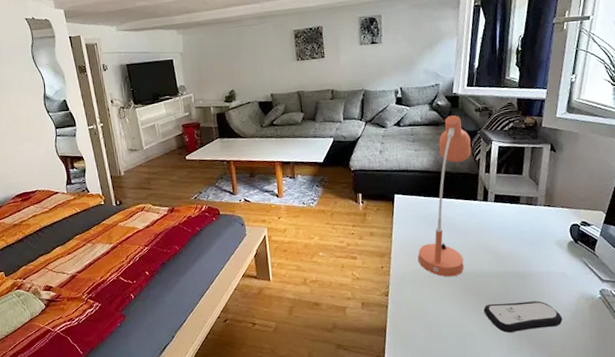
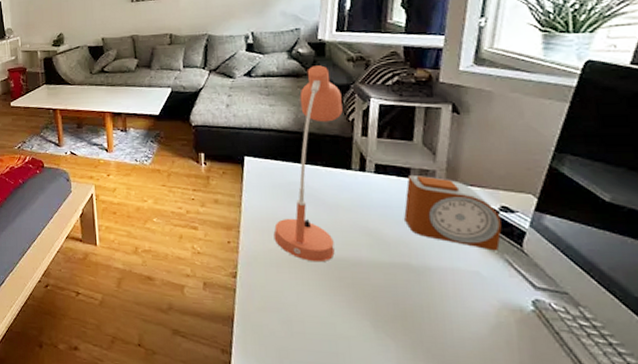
remote control: present [483,301,563,333] -> none [362,301,477,344]
alarm clock: none [515,201,582,256] -> present [404,174,502,251]

